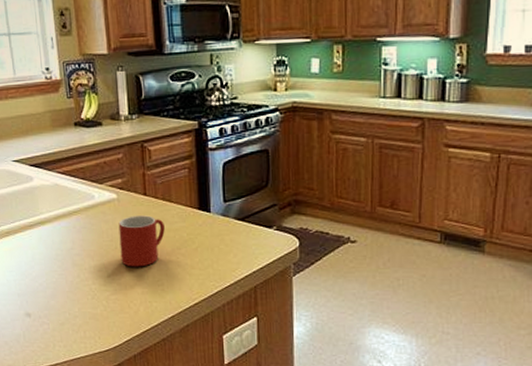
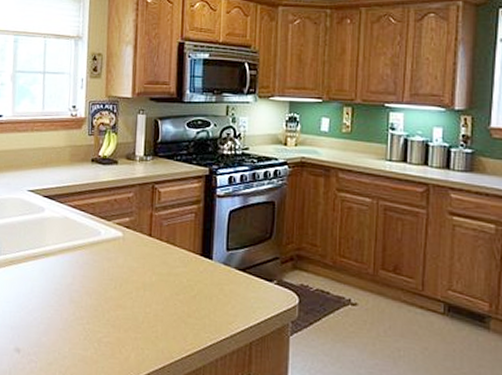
mug: present [118,215,165,267] -> none [118,256,166,311]

